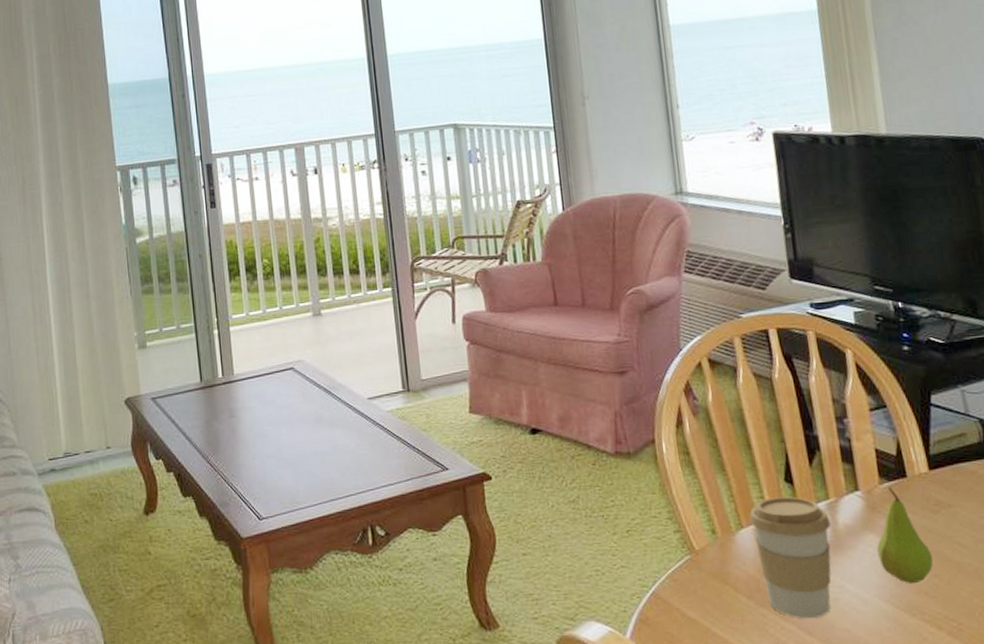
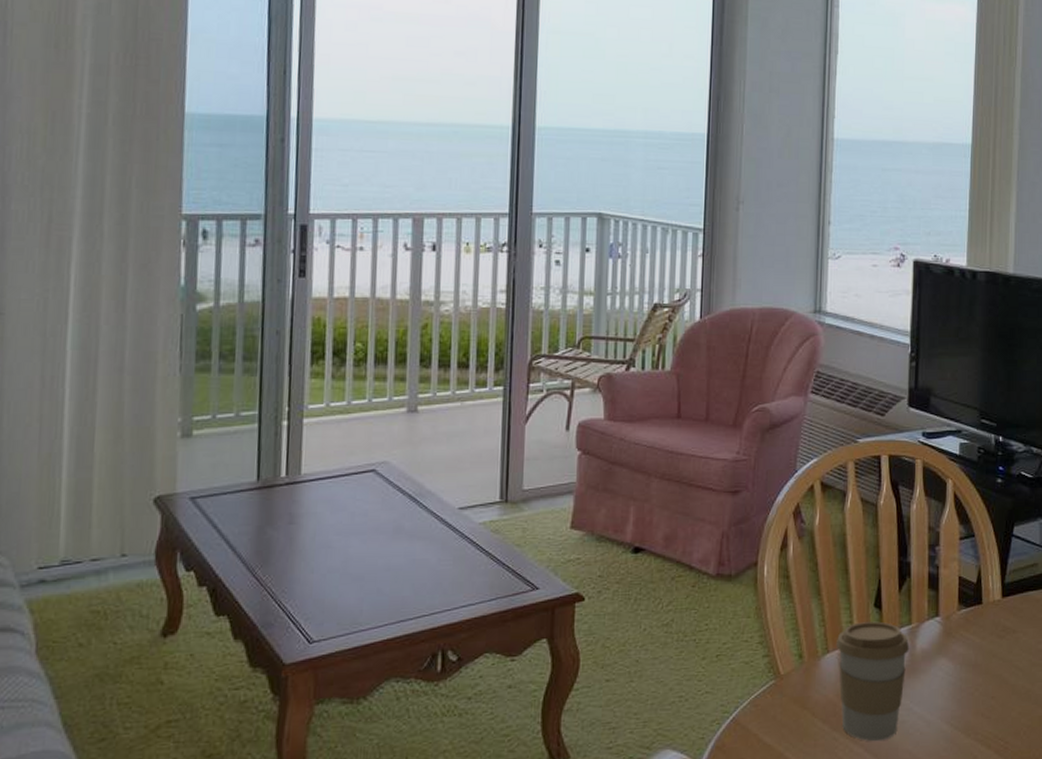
fruit: present [877,487,934,584] -> none [946,613,993,706]

